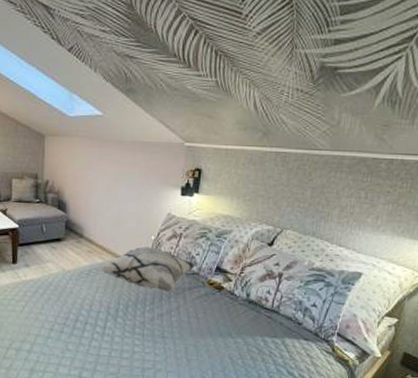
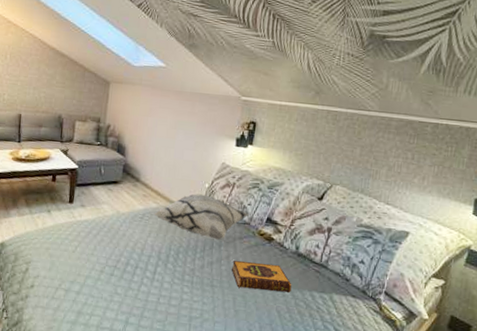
hardback book: none [182,311,244,340] -> present [232,261,292,294]

